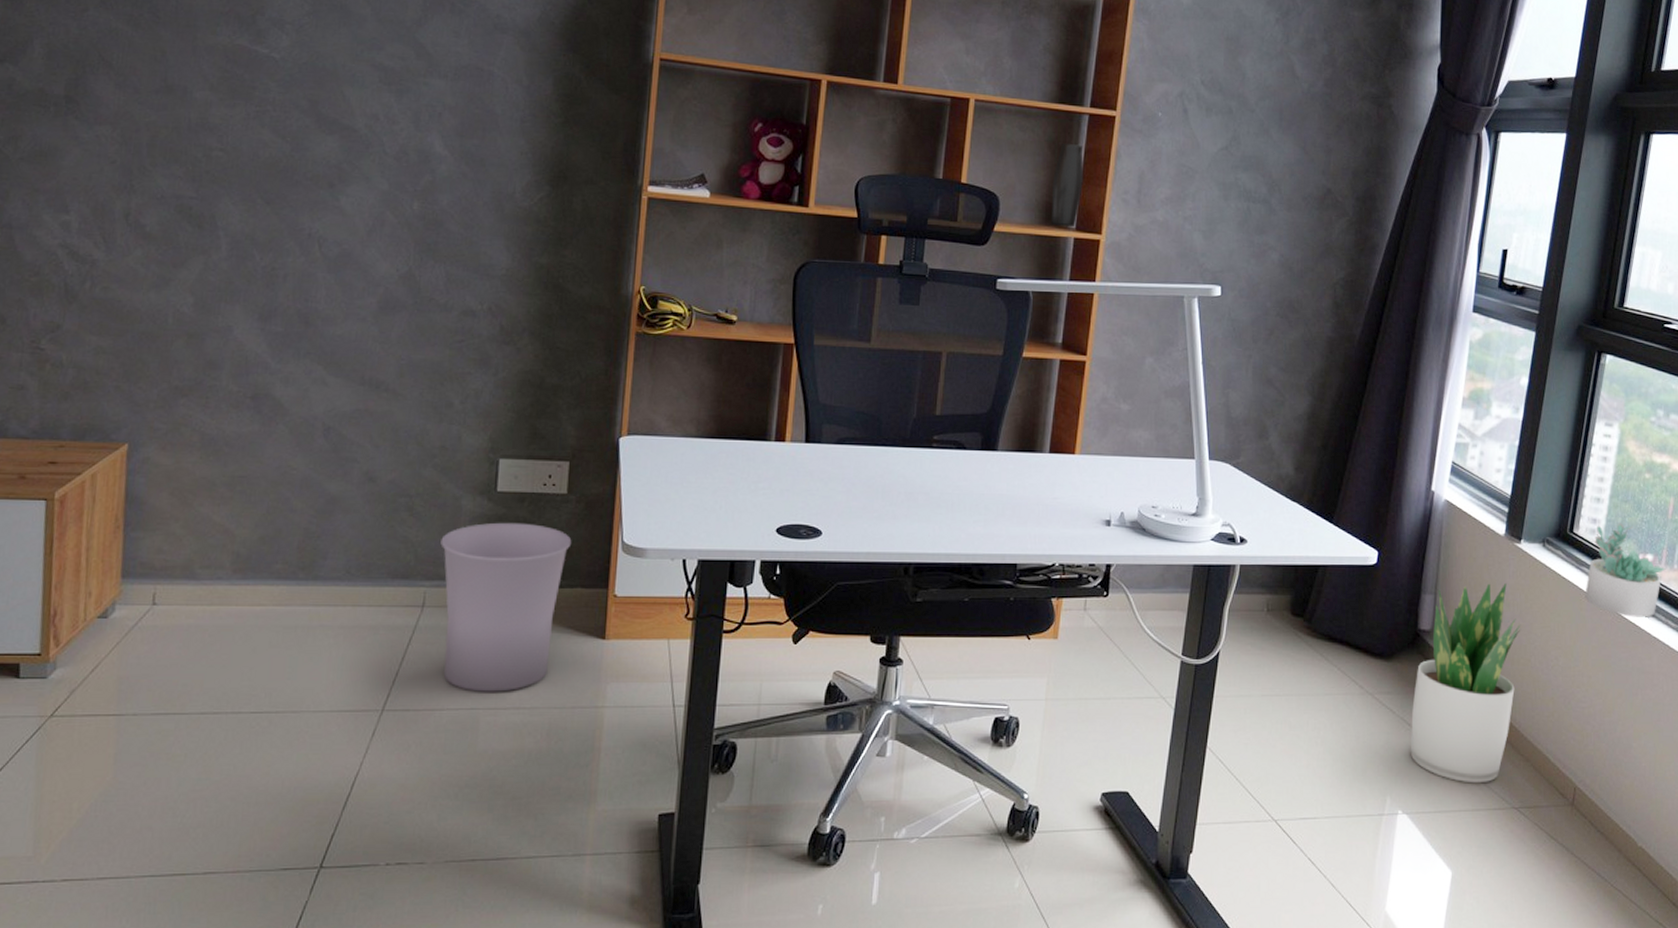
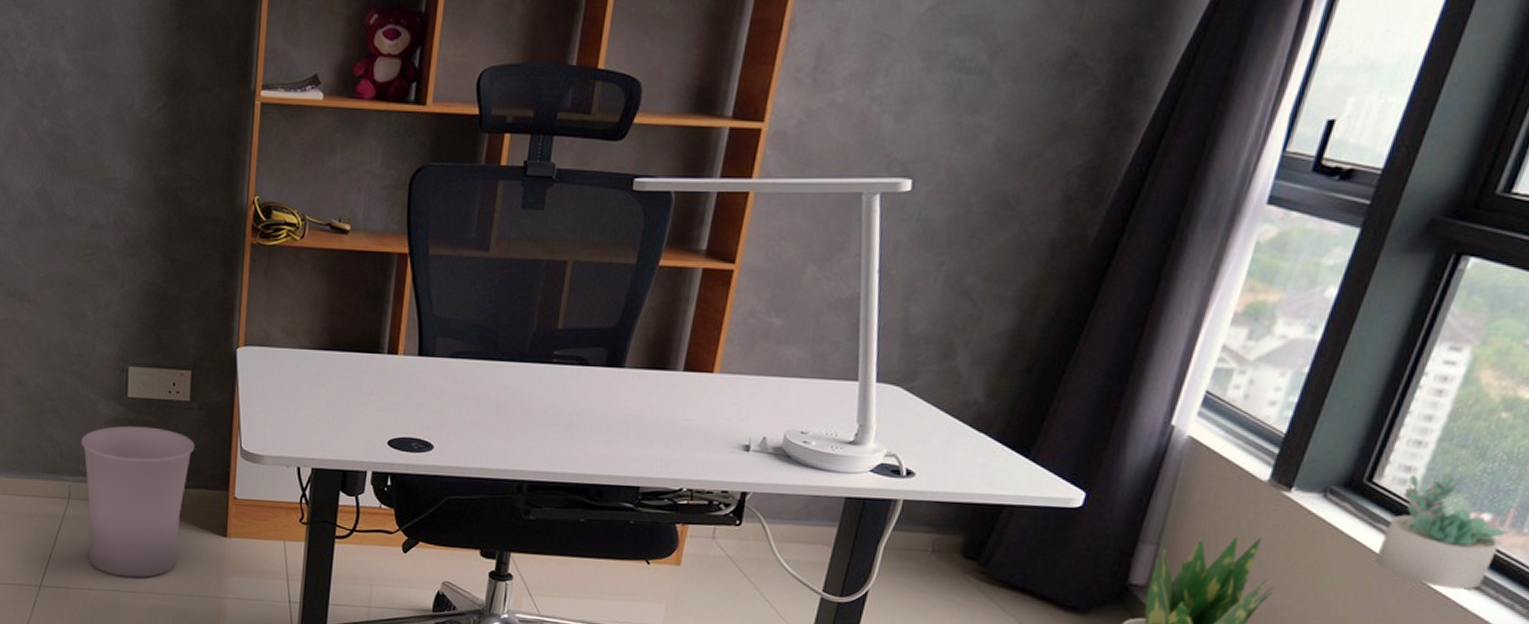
vase: present [1052,142,1083,227] -> none [703,13,748,114]

